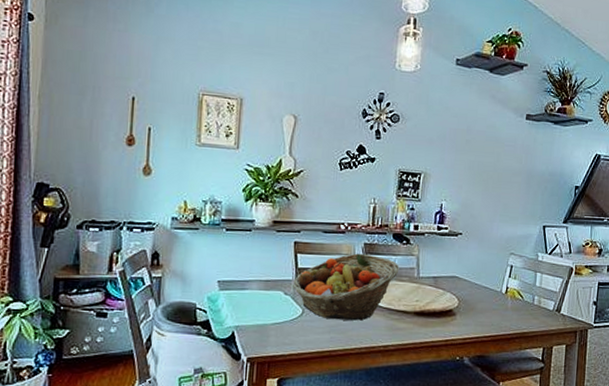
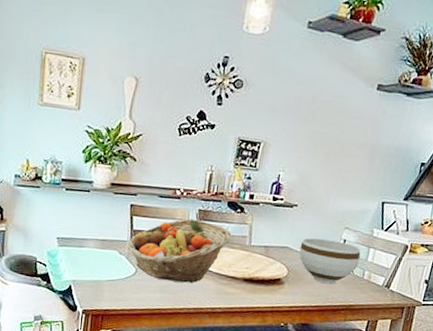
bowl: none [468,265,528,312] -> present [299,238,361,285]

